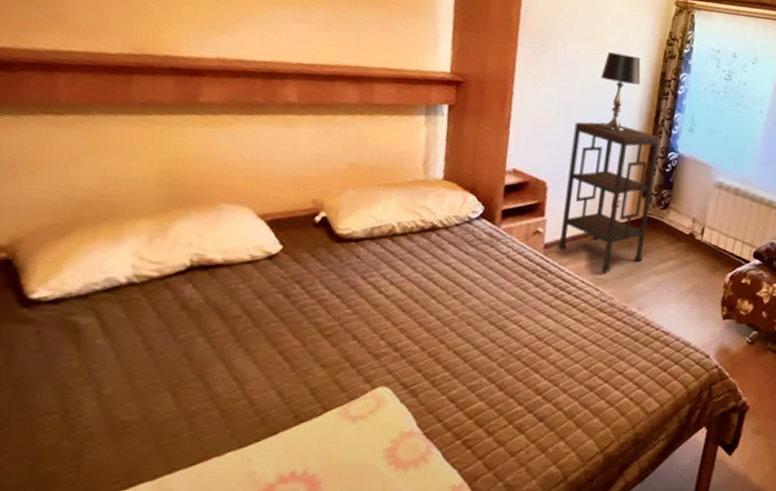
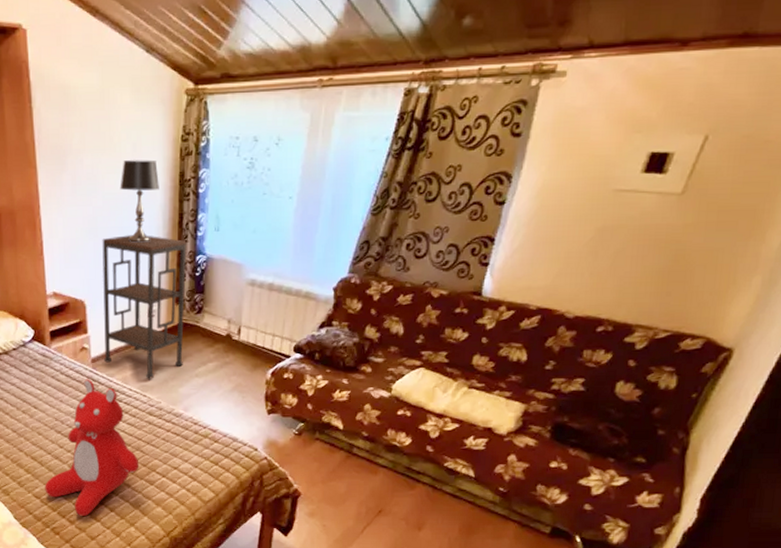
teddy bear: none [463,266,581,427] -> present [45,379,139,517]

